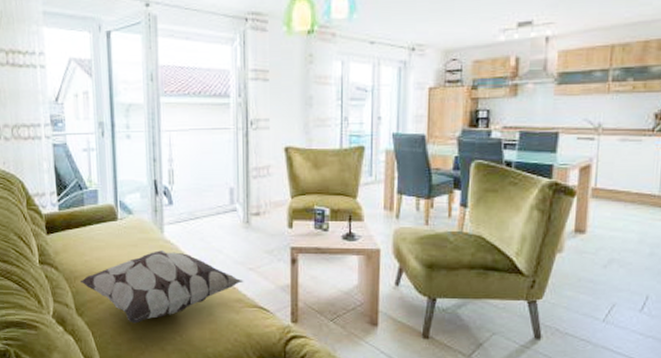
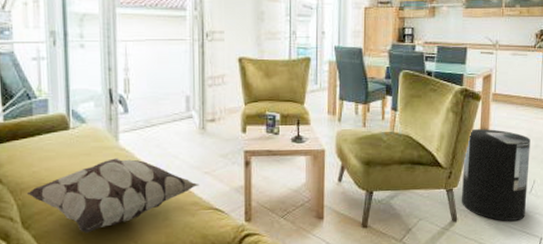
trash can: none [548,231,644,343] -> present [462,129,531,221]

